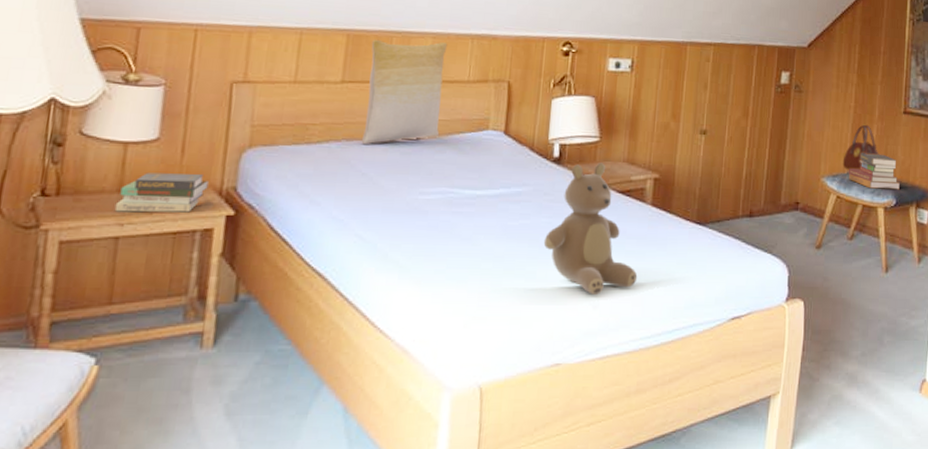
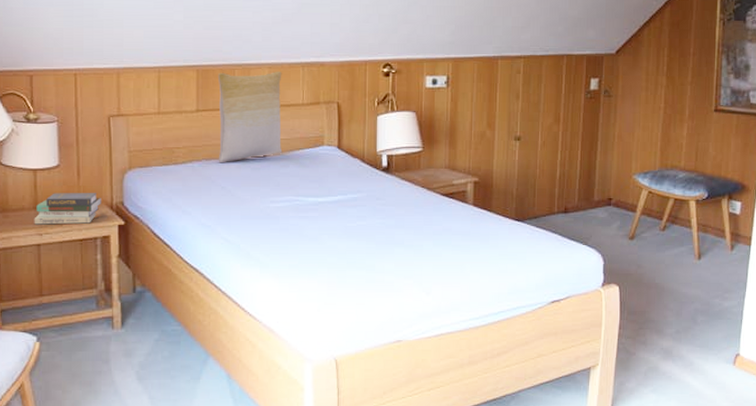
teddy bear: present [543,162,638,295] -> none [379,170,464,283]
handbag: present [842,124,879,170] -> none [653,123,690,167]
books: present [848,153,900,190] -> none [659,150,711,184]

